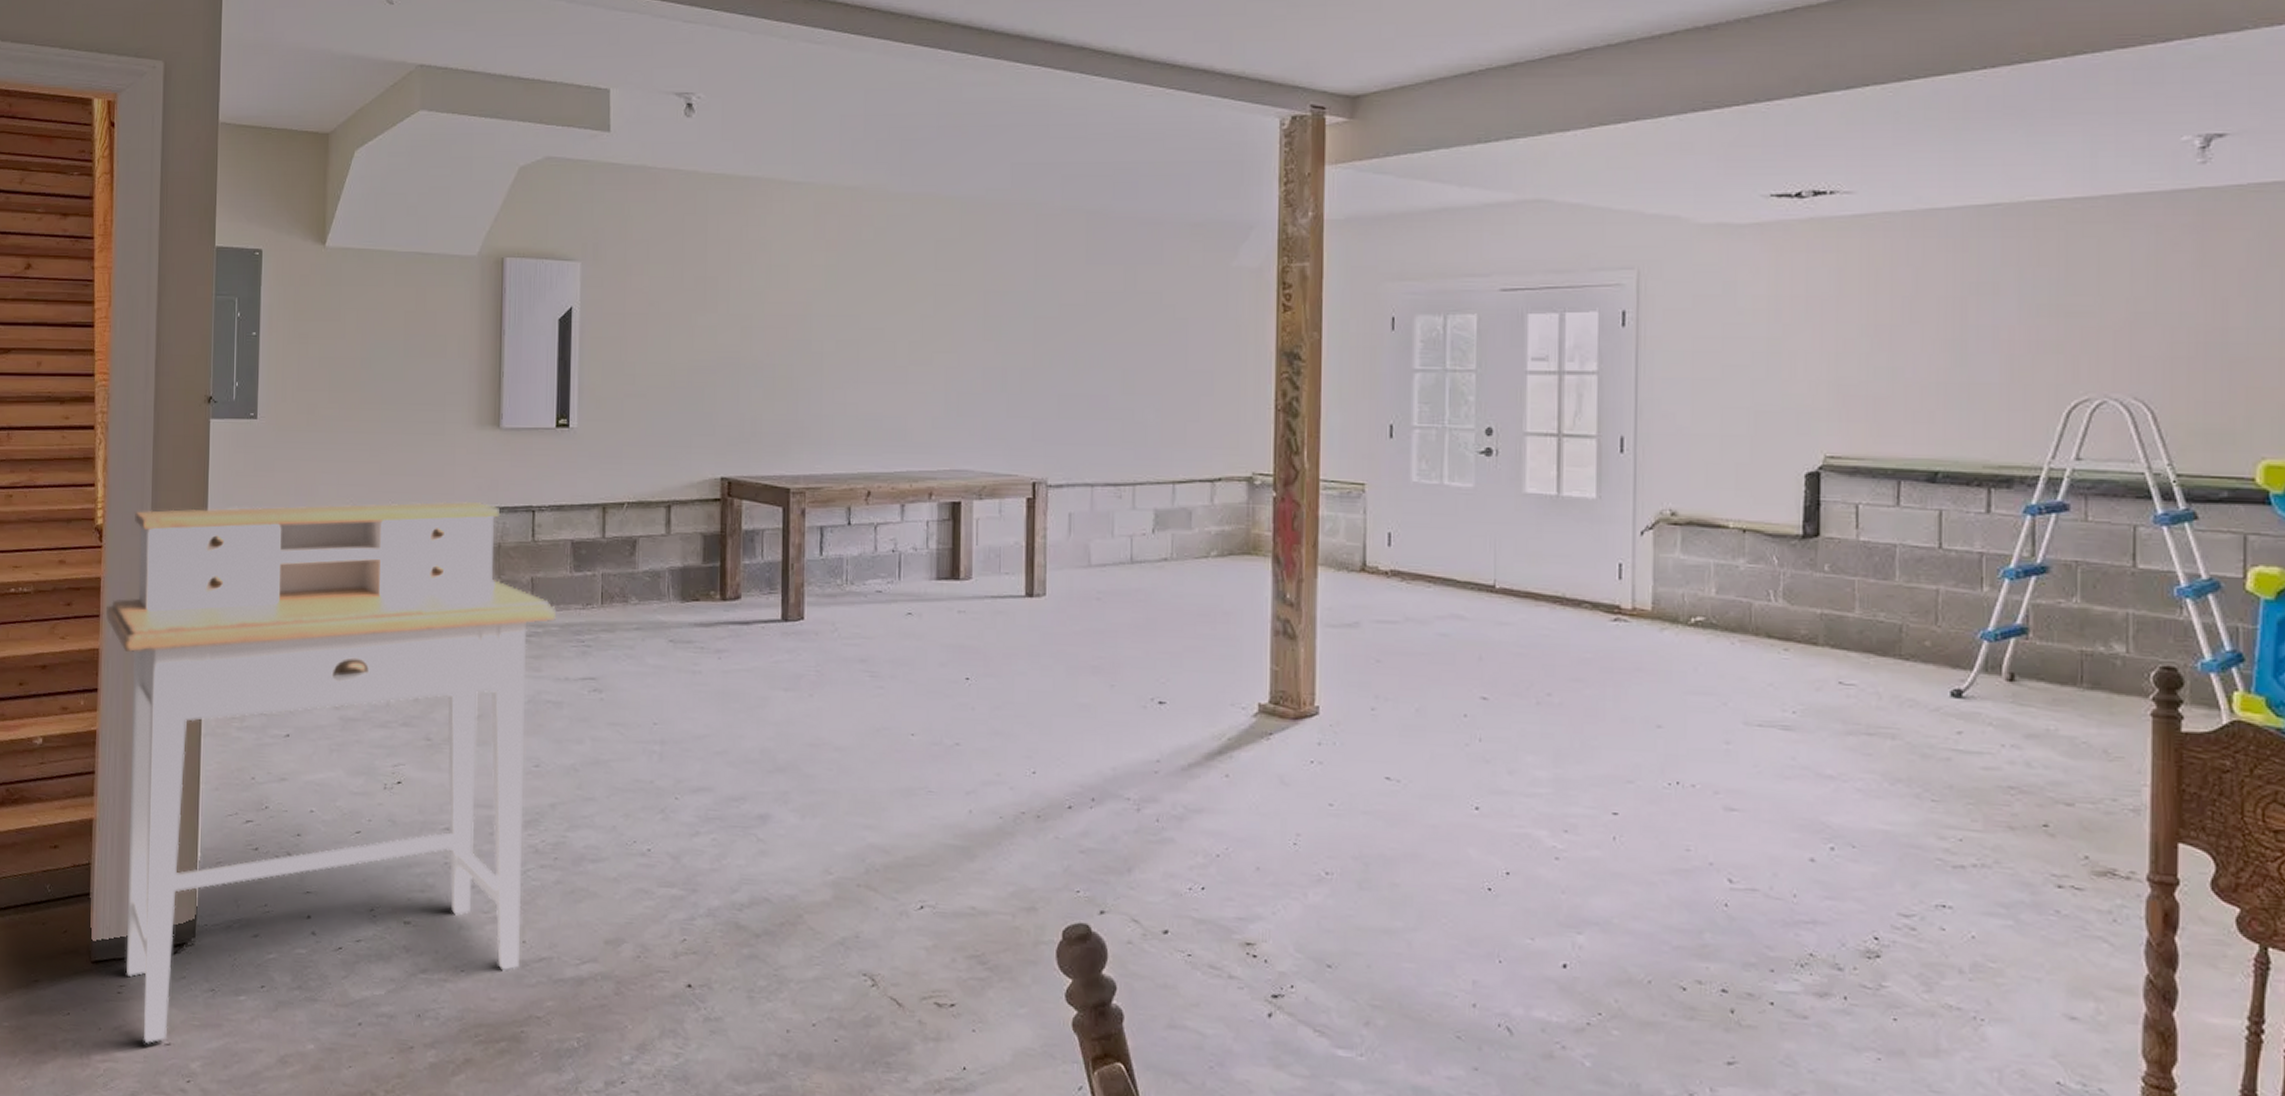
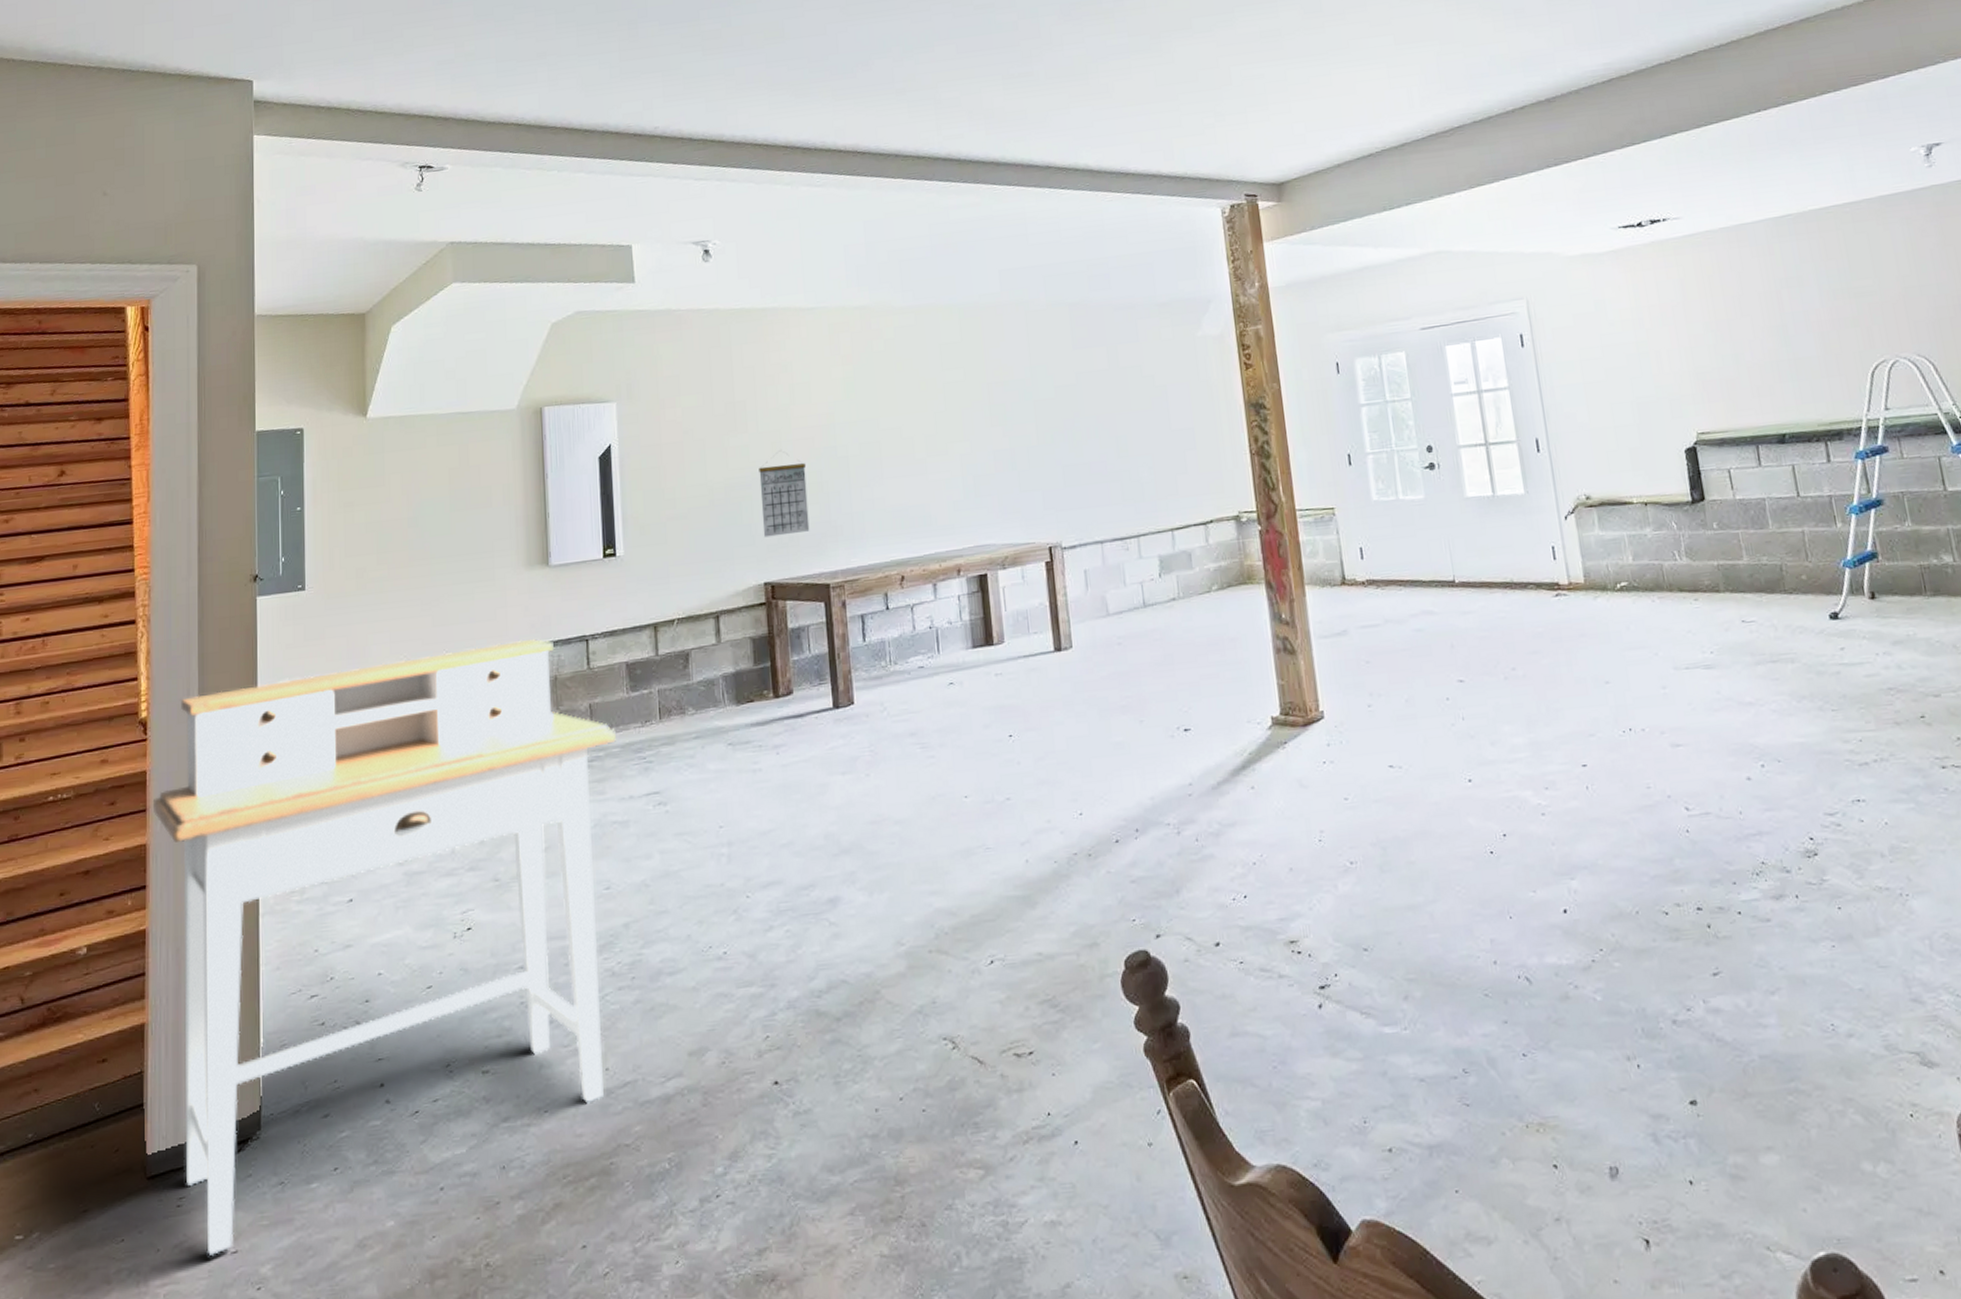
calendar: none [724,347,777,430] -> present [759,462,810,538]

